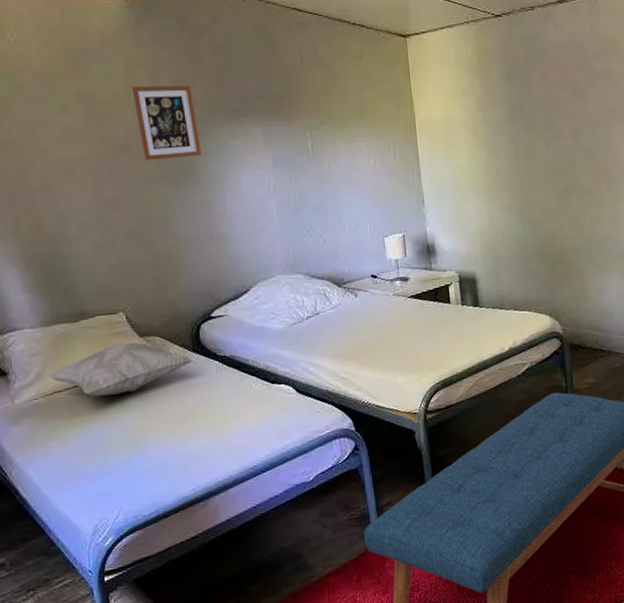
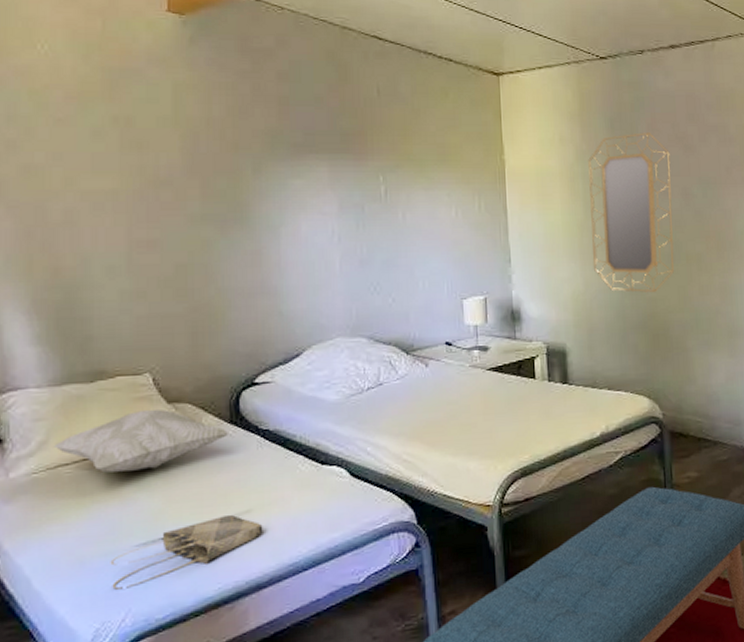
tote bag: none [102,428,227,493] -> present [110,515,263,590]
picture frame: present [132,85,202,161] -> none [179,112,256,198]
home mirror: none [488,81,569,224] -> present [588,132,675,292]

